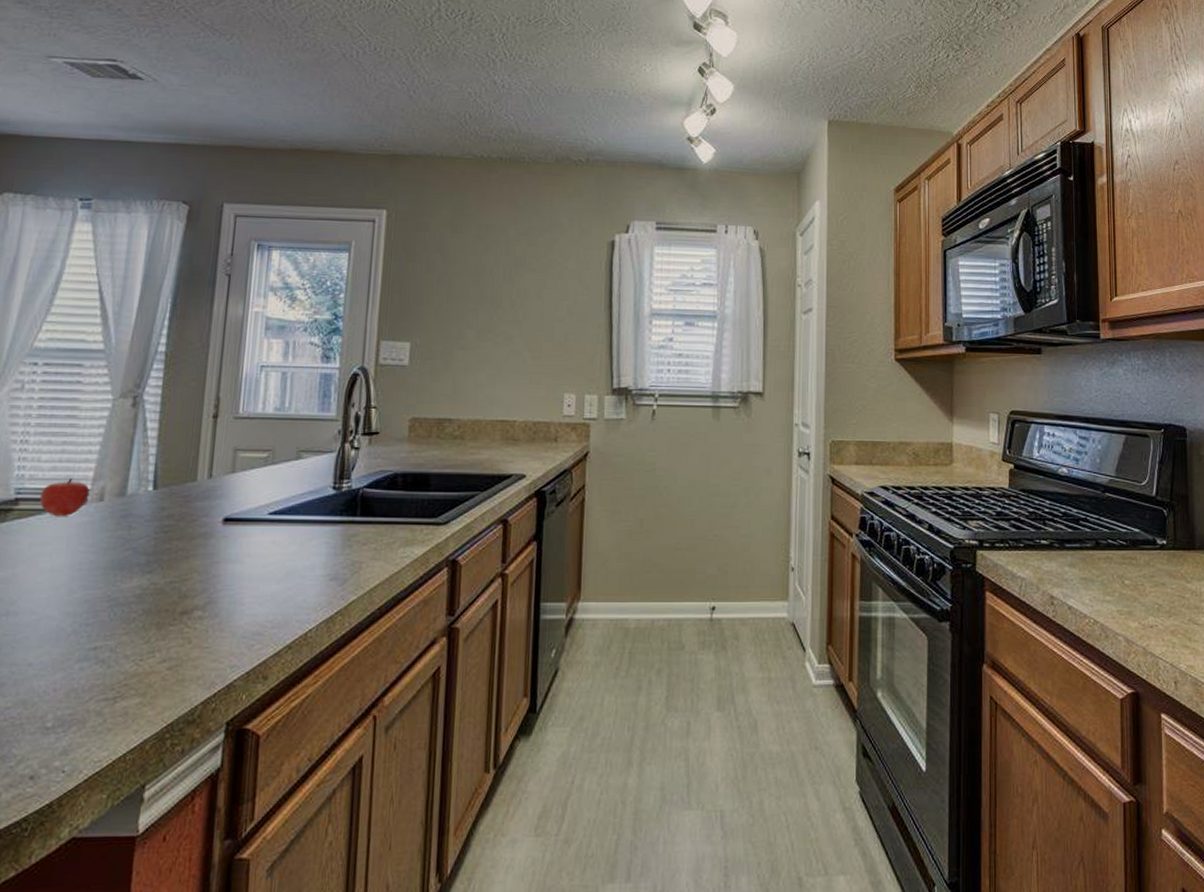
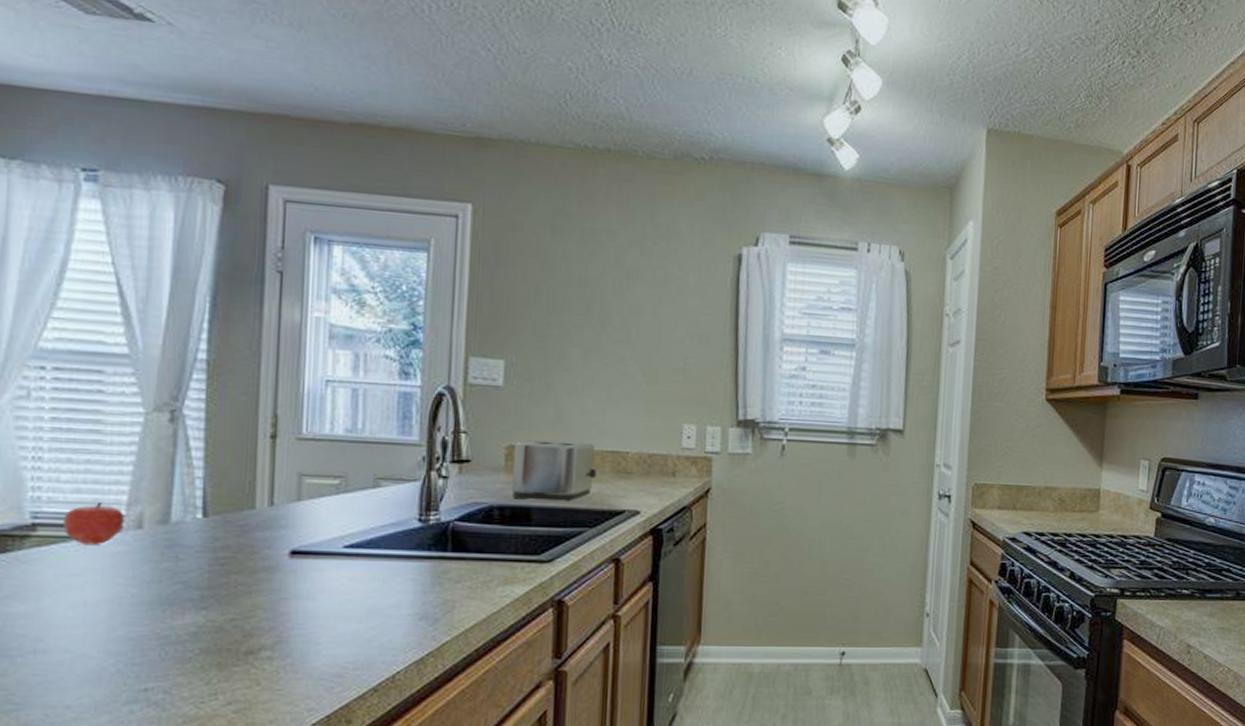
toaster: none [413,411,489,467] -> present [511,439,598,501]

